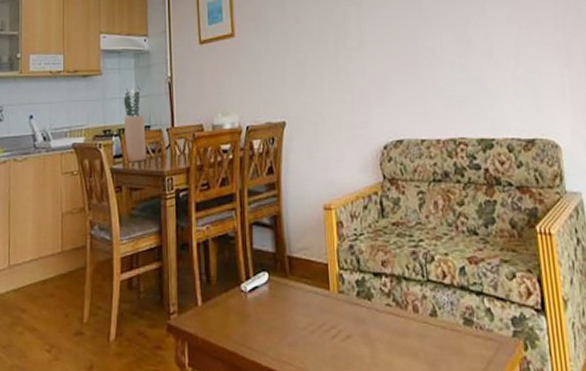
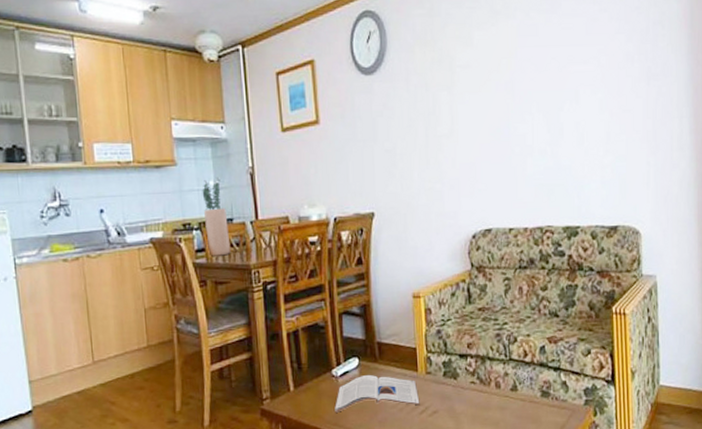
magazine: none [243,291,332,332] -> present [335,374,420,413]

